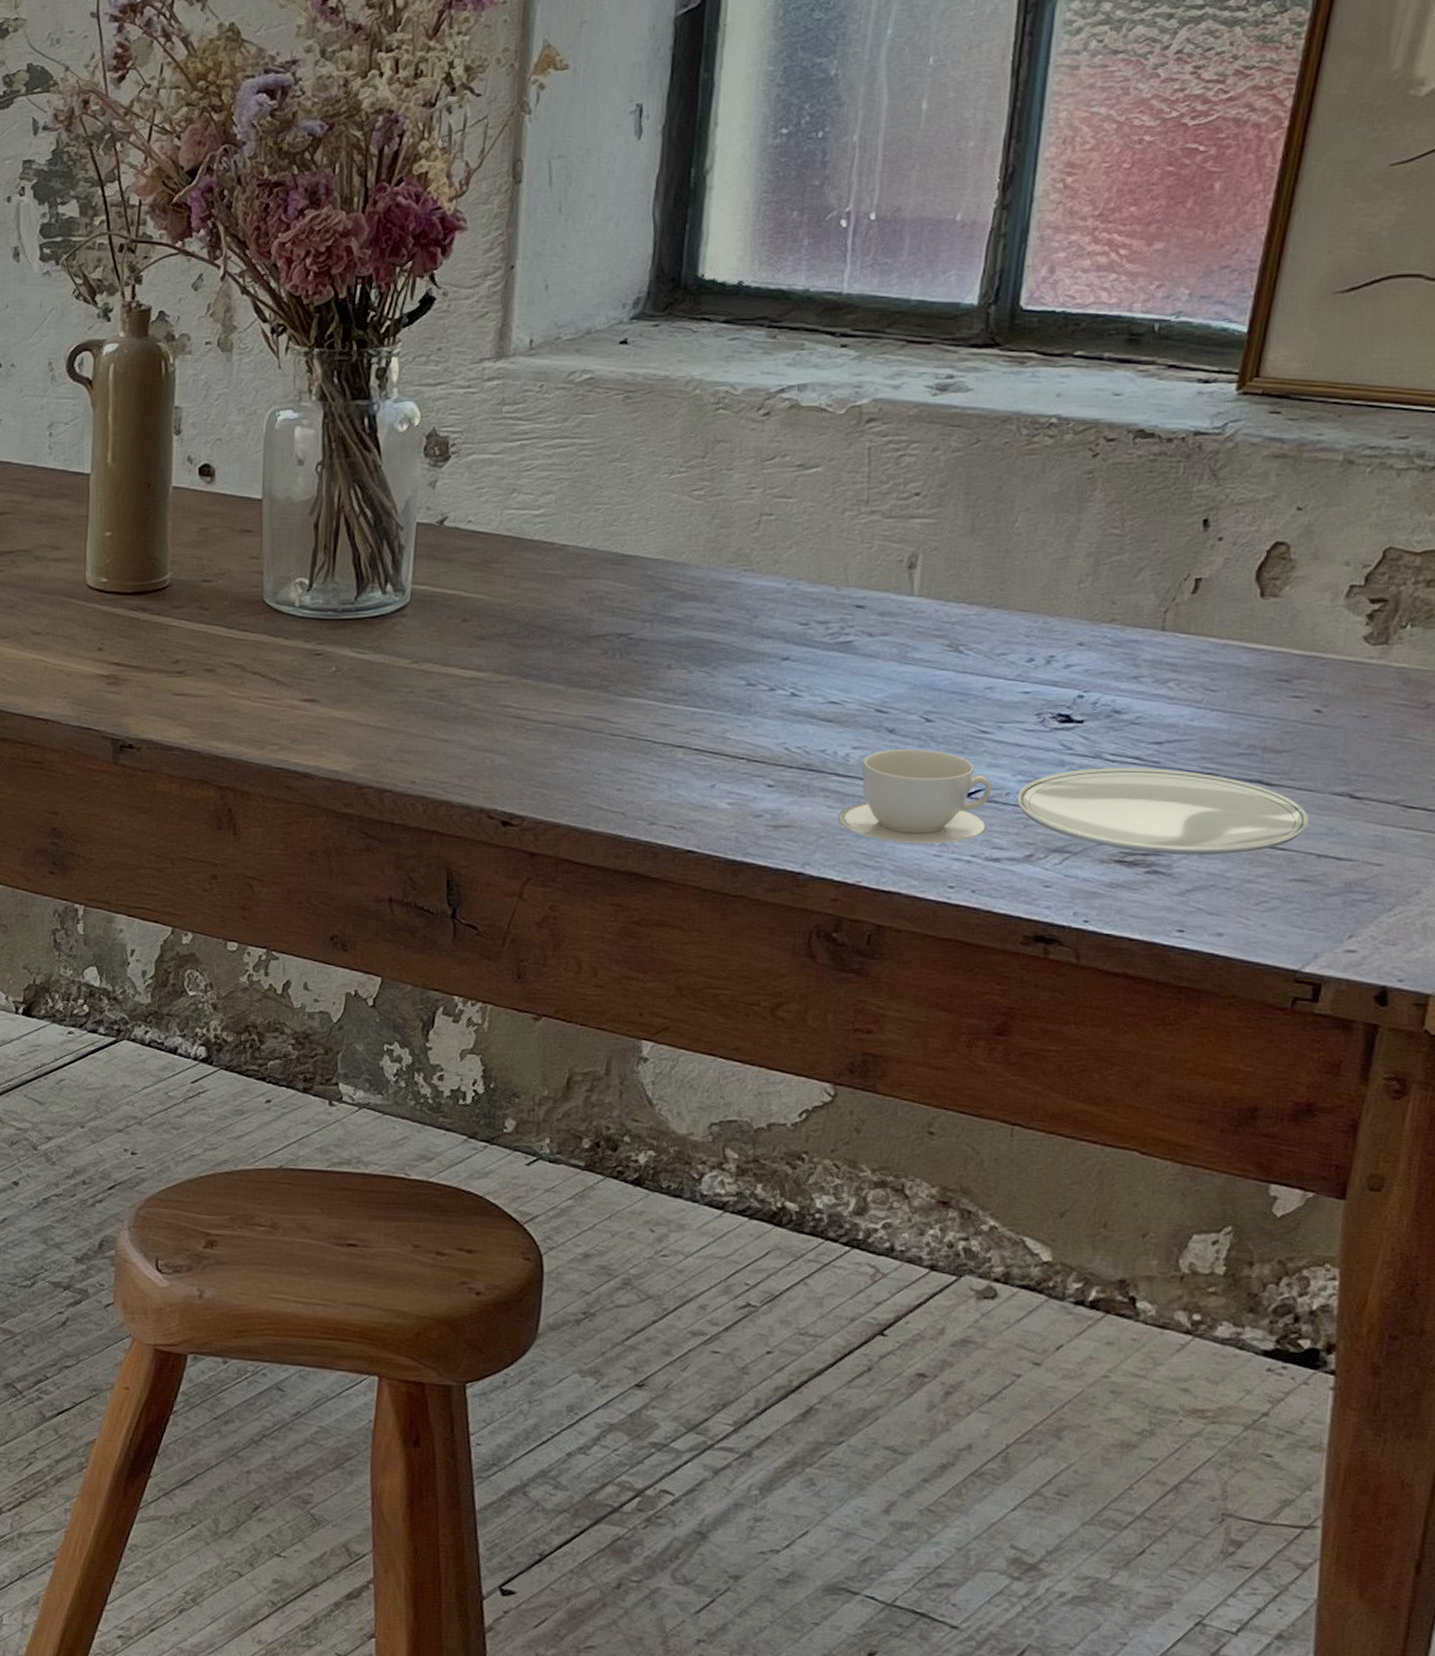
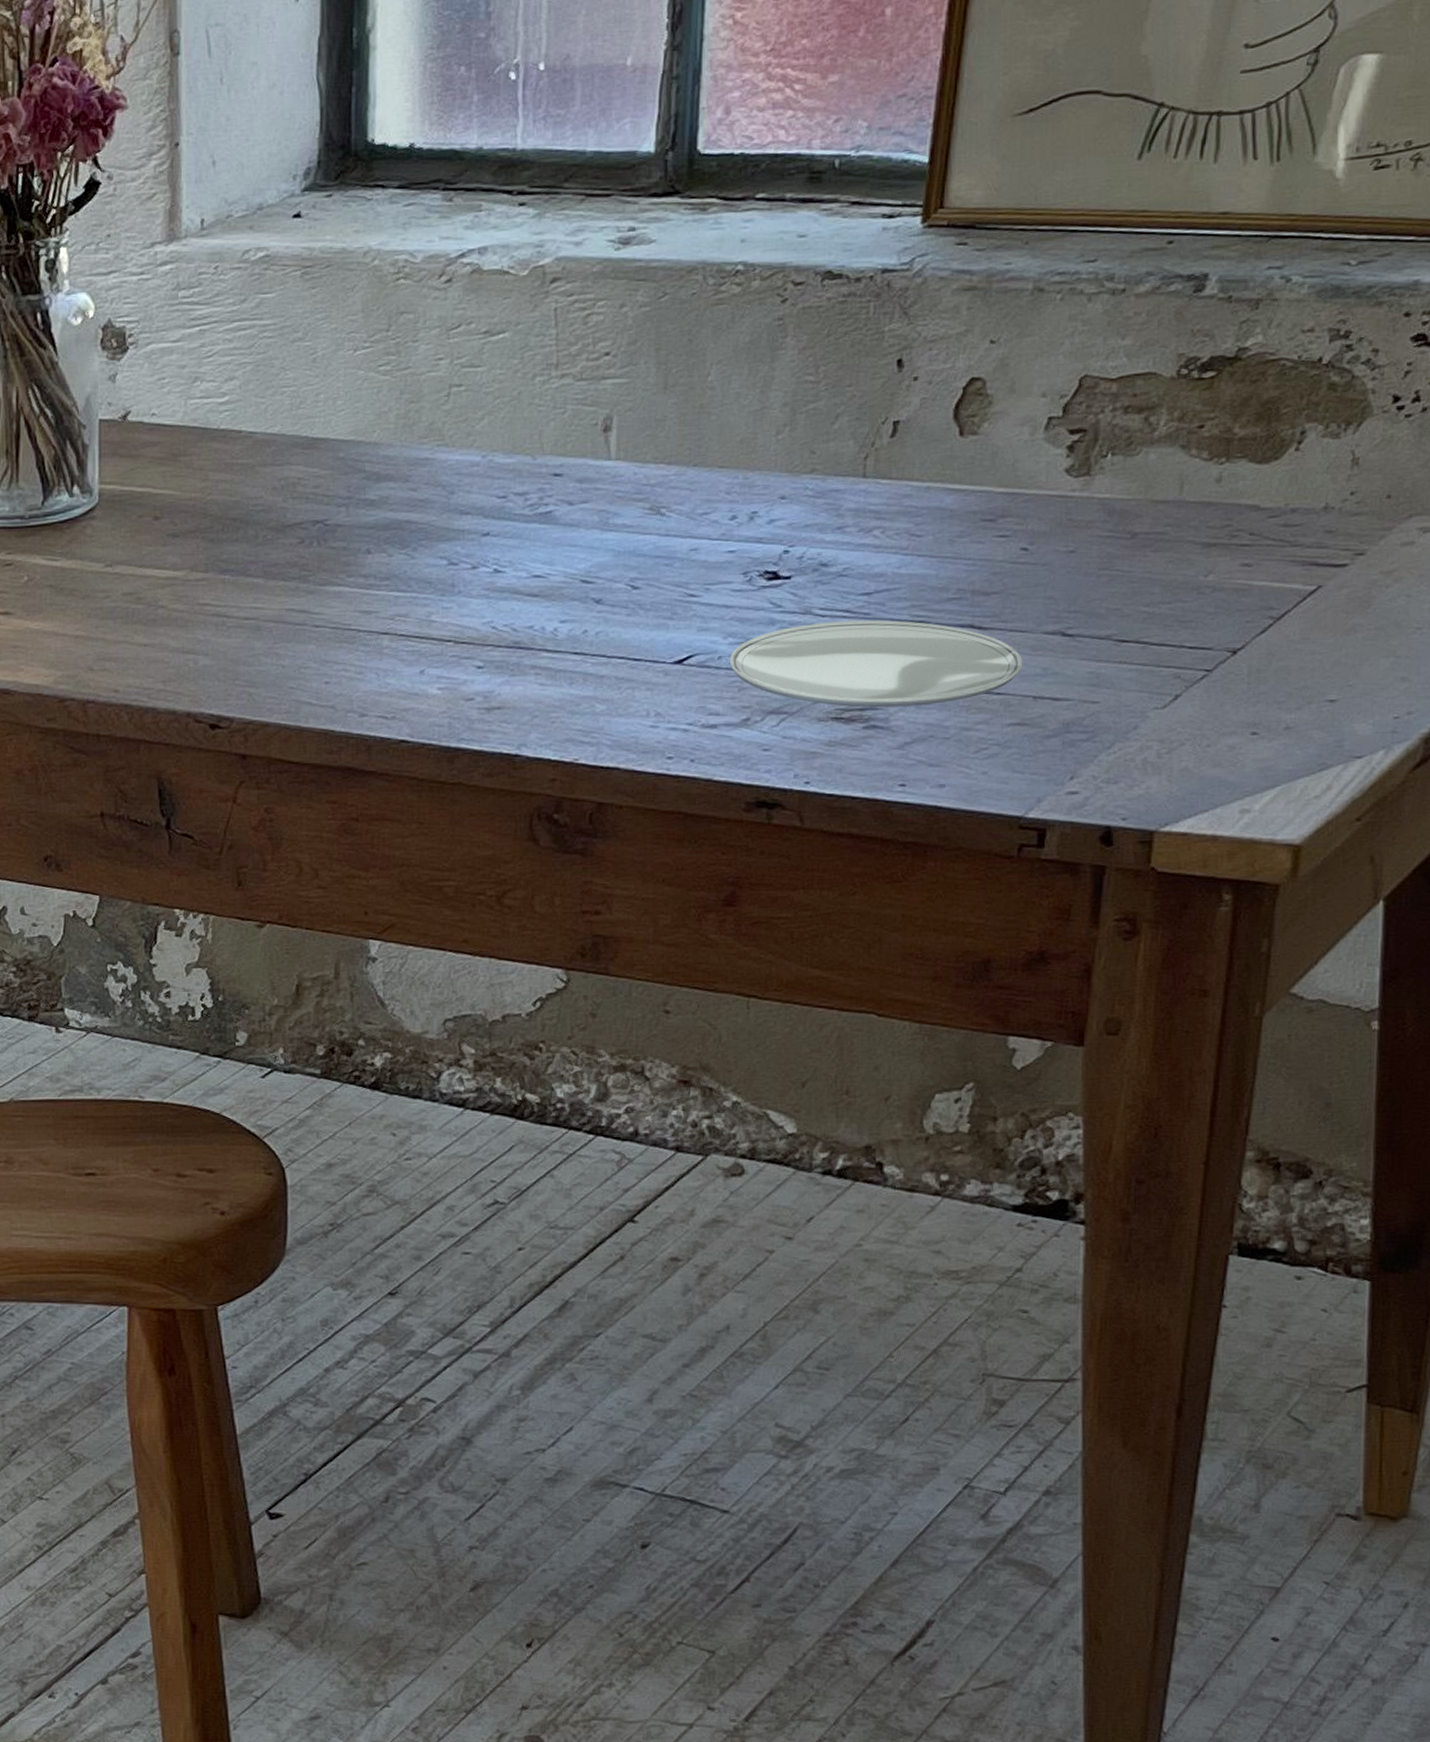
teacup: present [838,748,992,844] -> none [550,618,703,716]

